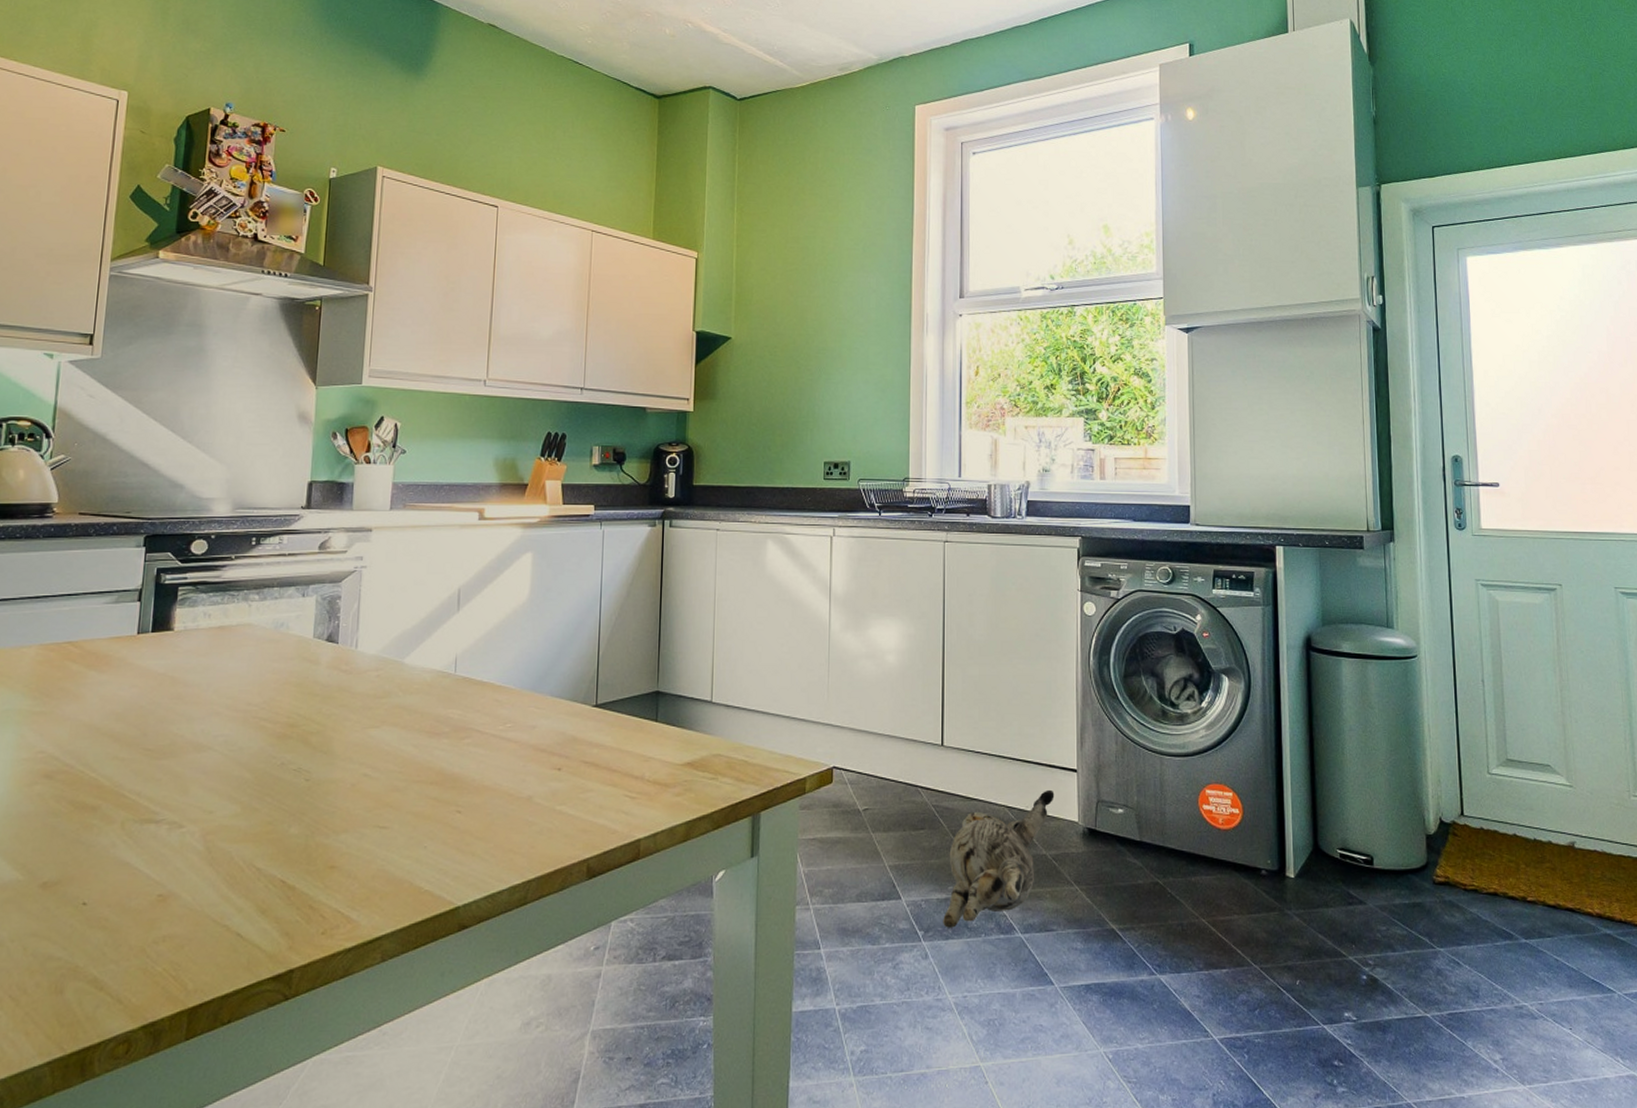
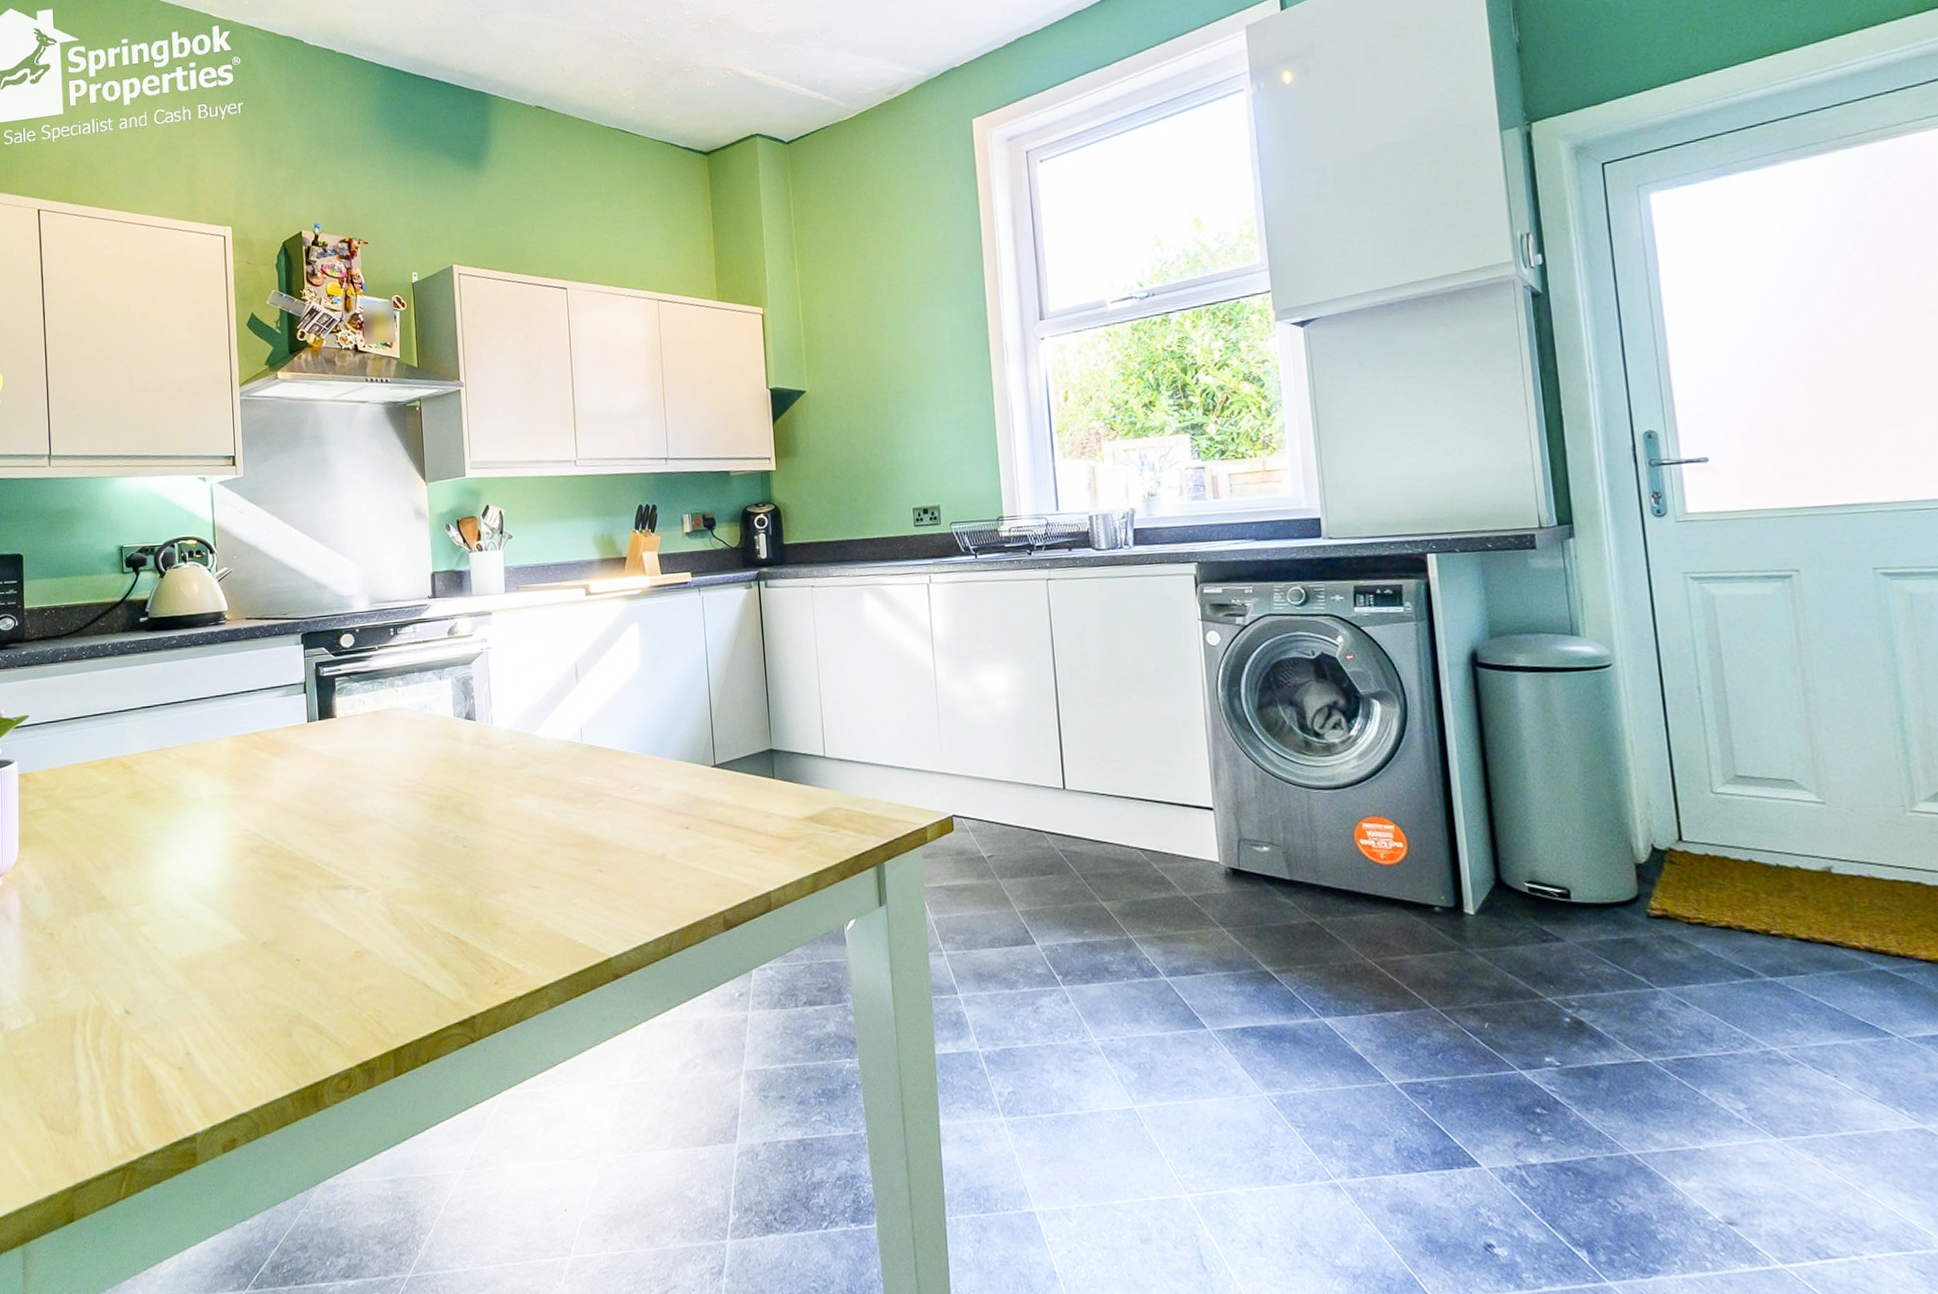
cat: present [943,789,1055,928] -> none [1081,829,1191,972]

